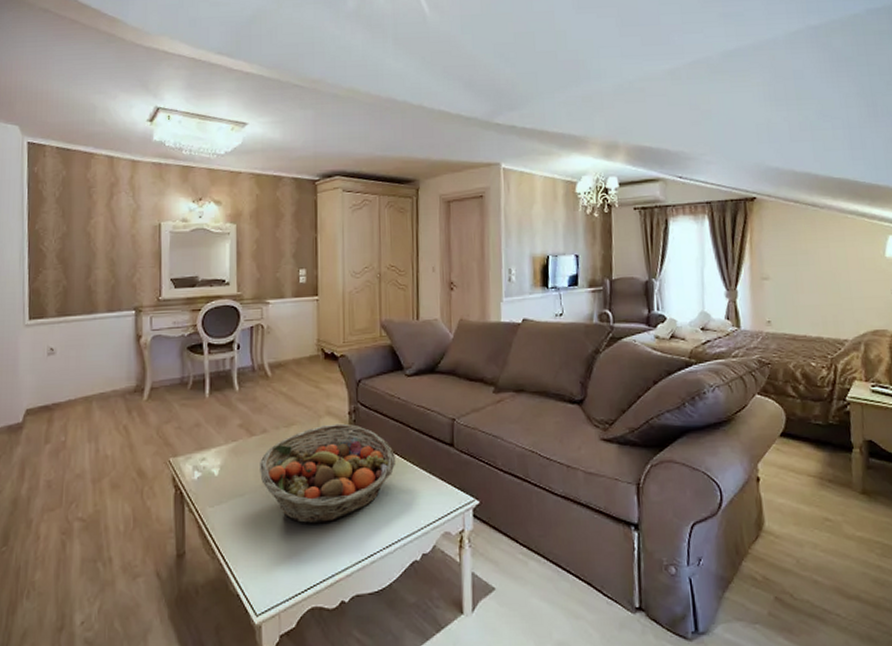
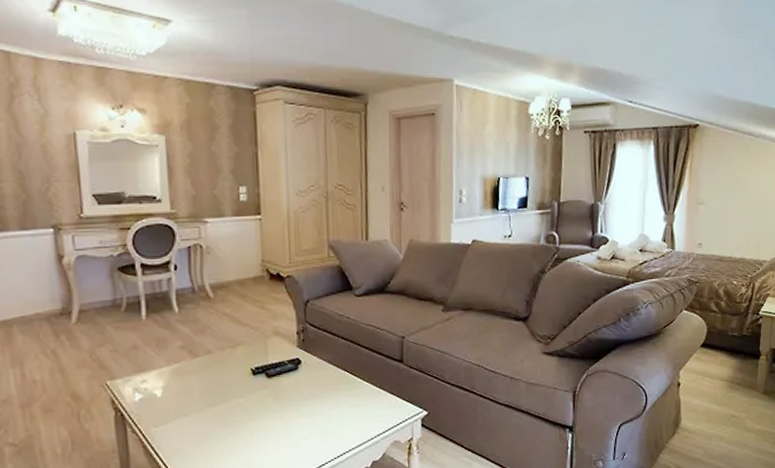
fruit basket: present [260,423,396,524] -> none [205,343,347,440]

